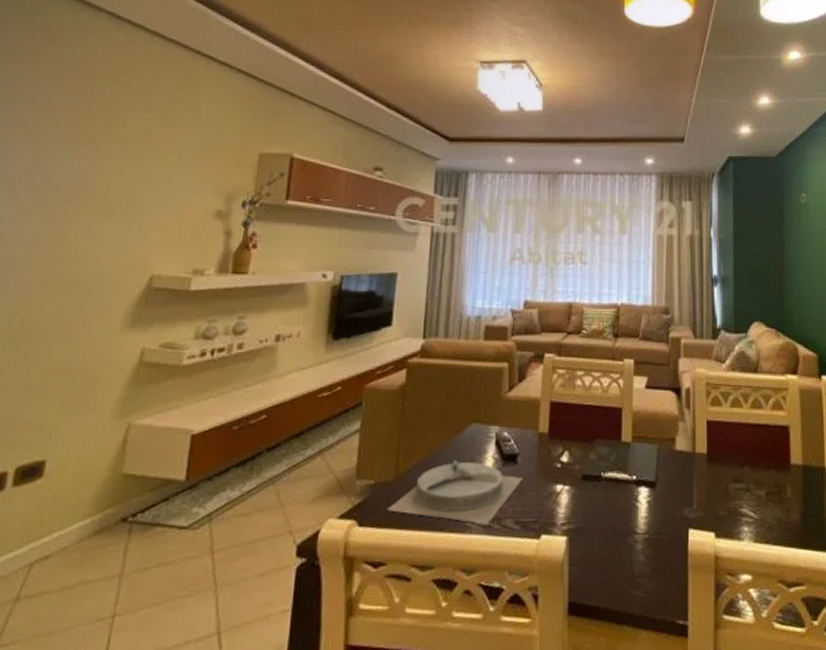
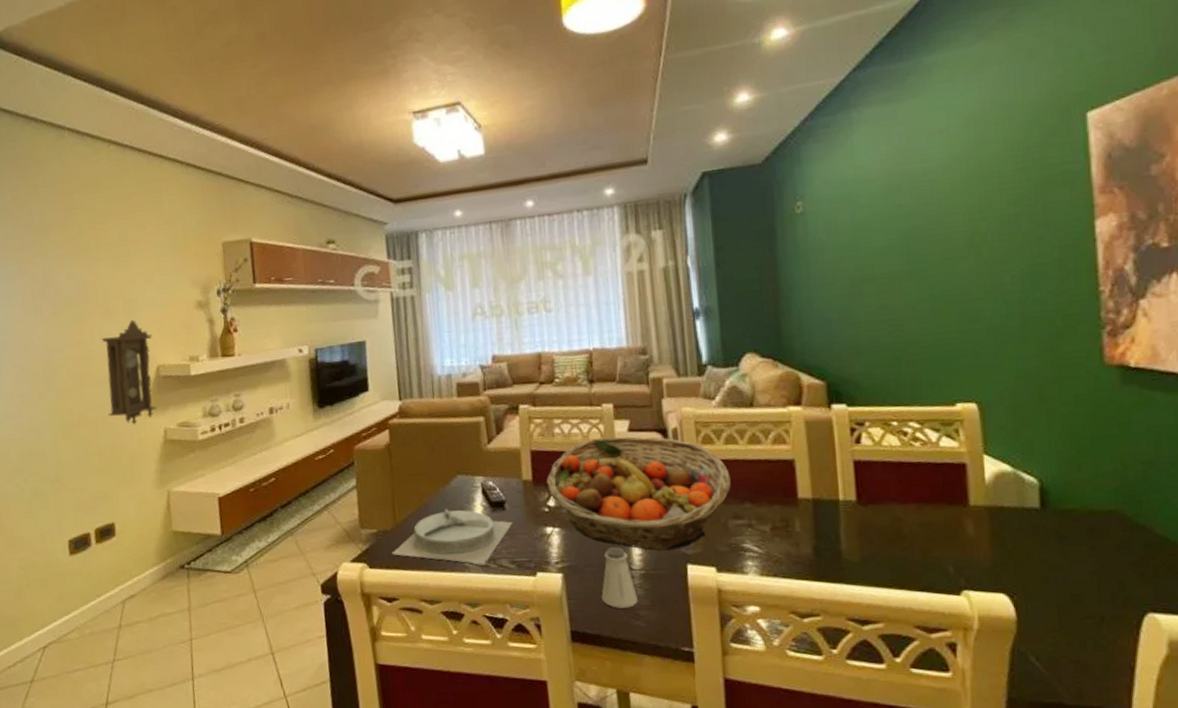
pendulum clock: none [72,221,153,342] -> present [101,319,156,425]
fruit basket: none [563,392,734,513] -> present [546,436,731,551]
saltshaker: none [603,509,639,576] -> present [601,547,638,608]

